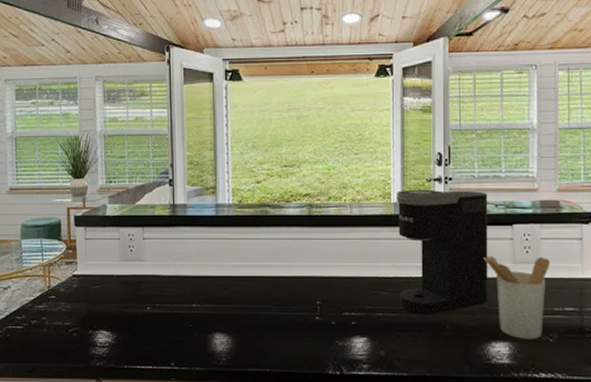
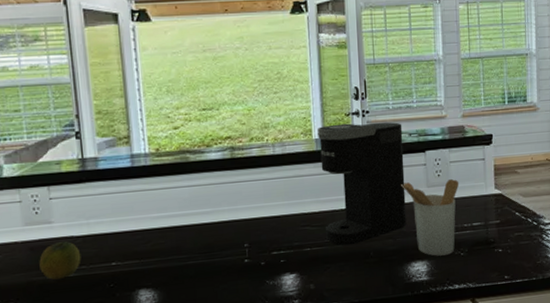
fruit: none [130,278,166,313] -> present [39,241,81,280]

